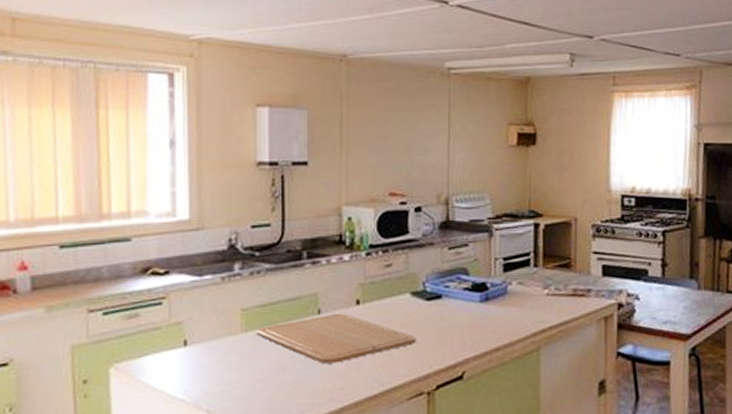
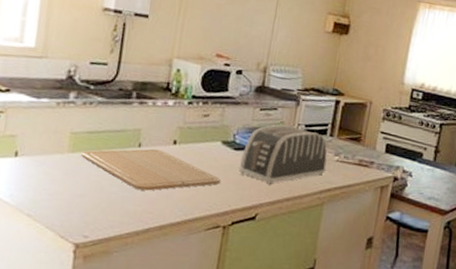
toaster: none [435,262,536,335] -> present [238,125,327,184]

